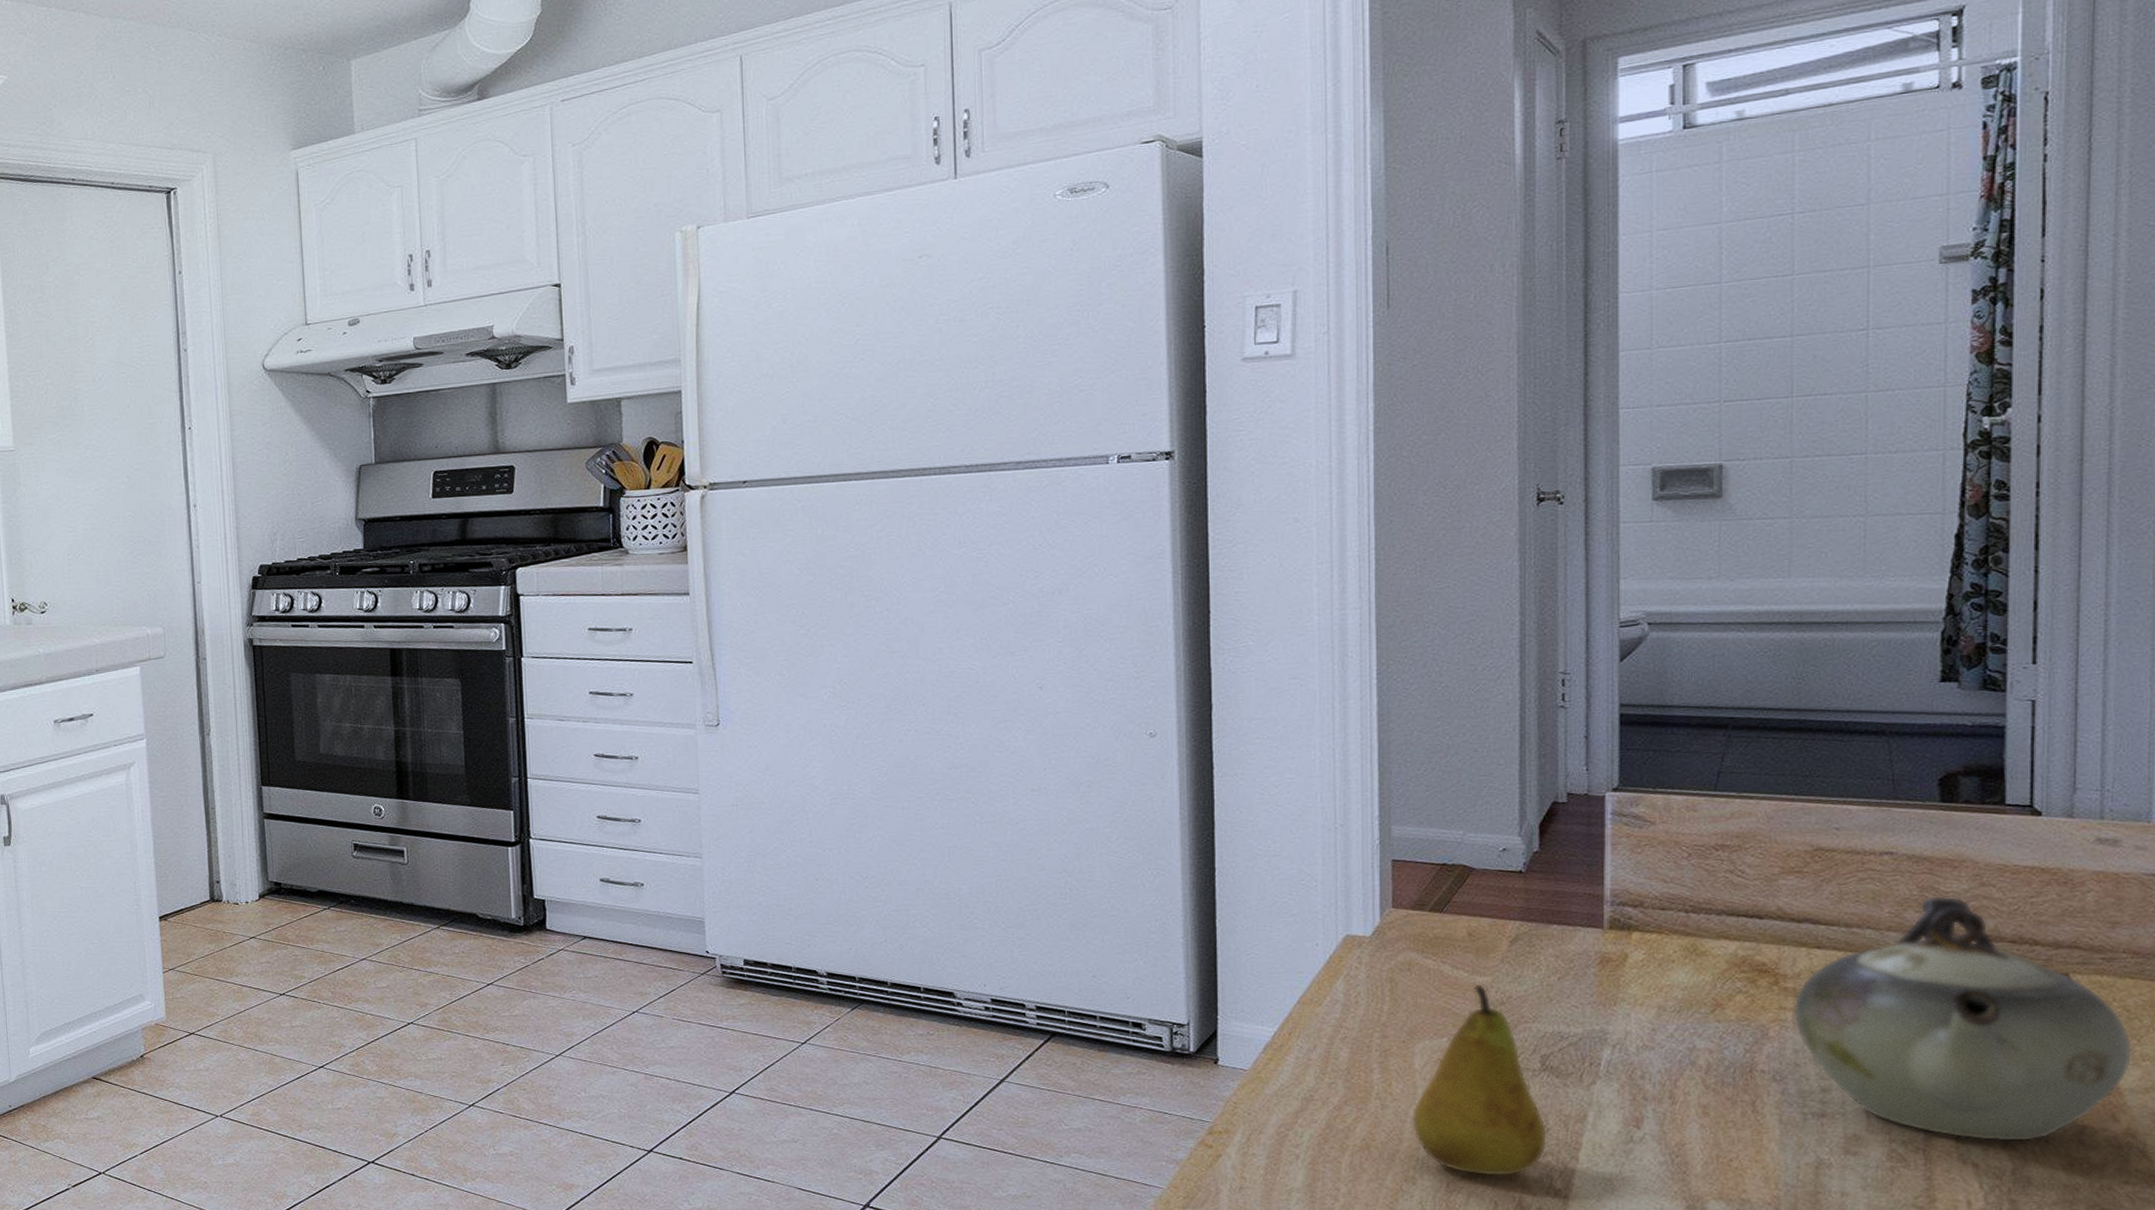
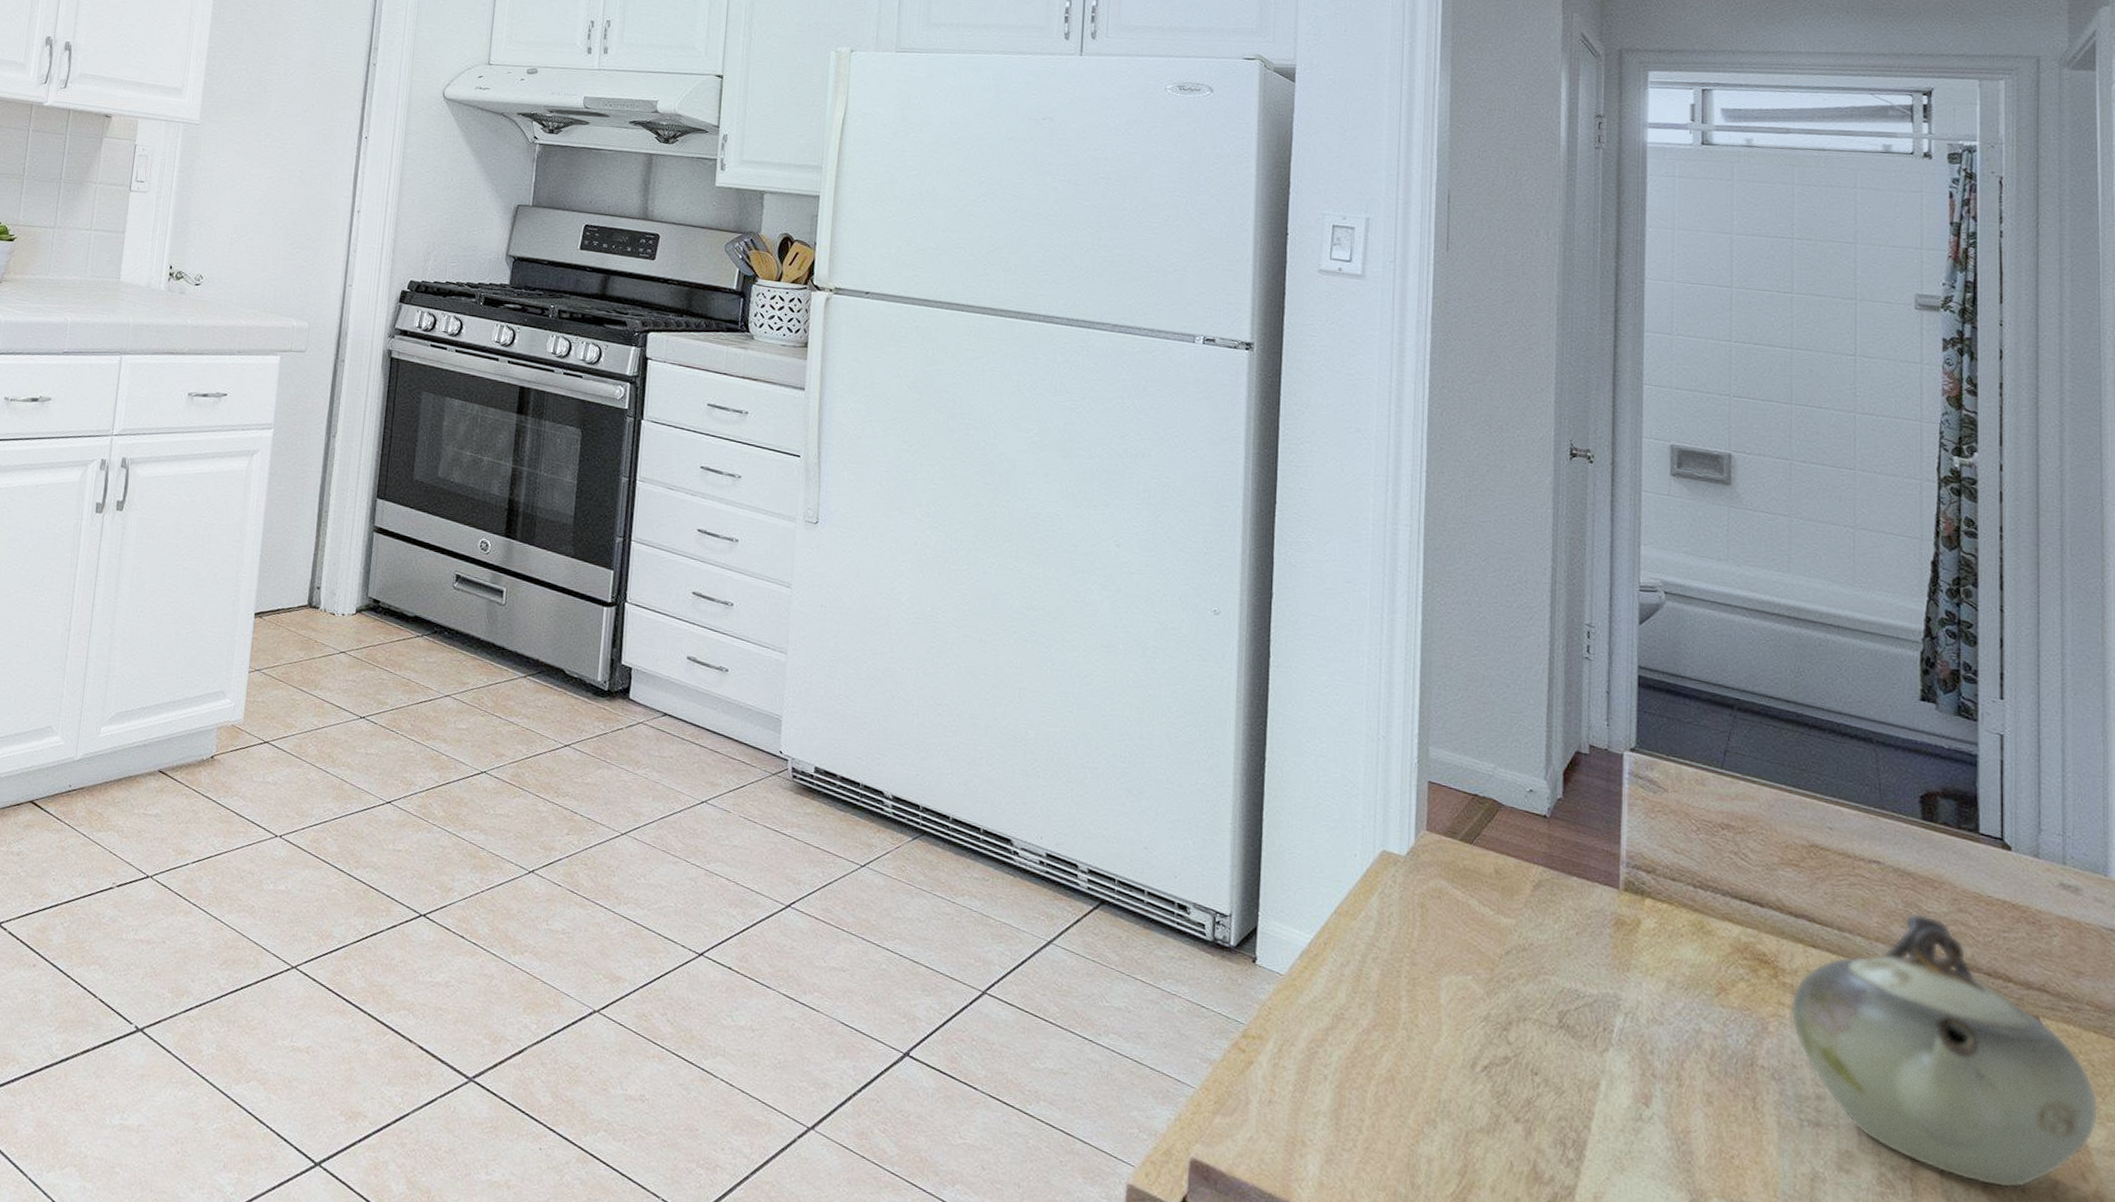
fruit: present [1411,985,1548,1177] -> none [1435,925,1563,1137]

